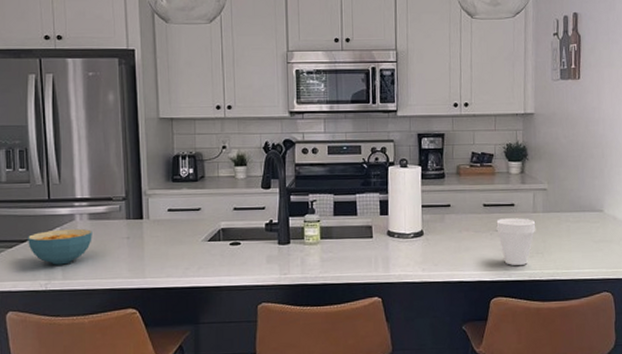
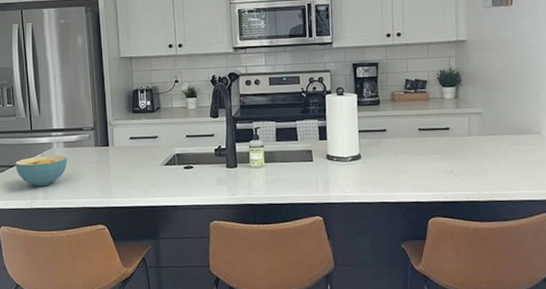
cup: present [496,218,536,266] -> none [432,141,472,188]

